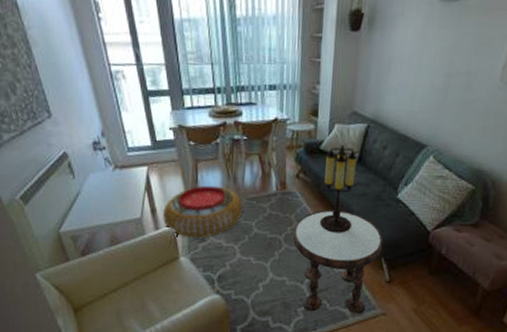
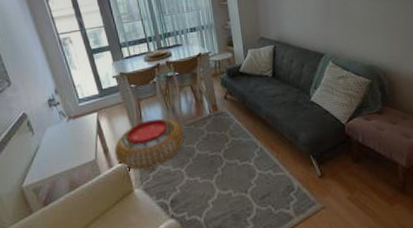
side table: present [293,210,384,314] -> none [230,120,309,219]
table lamp: present [320,145,357,233] -> none [246,65,279,141]

